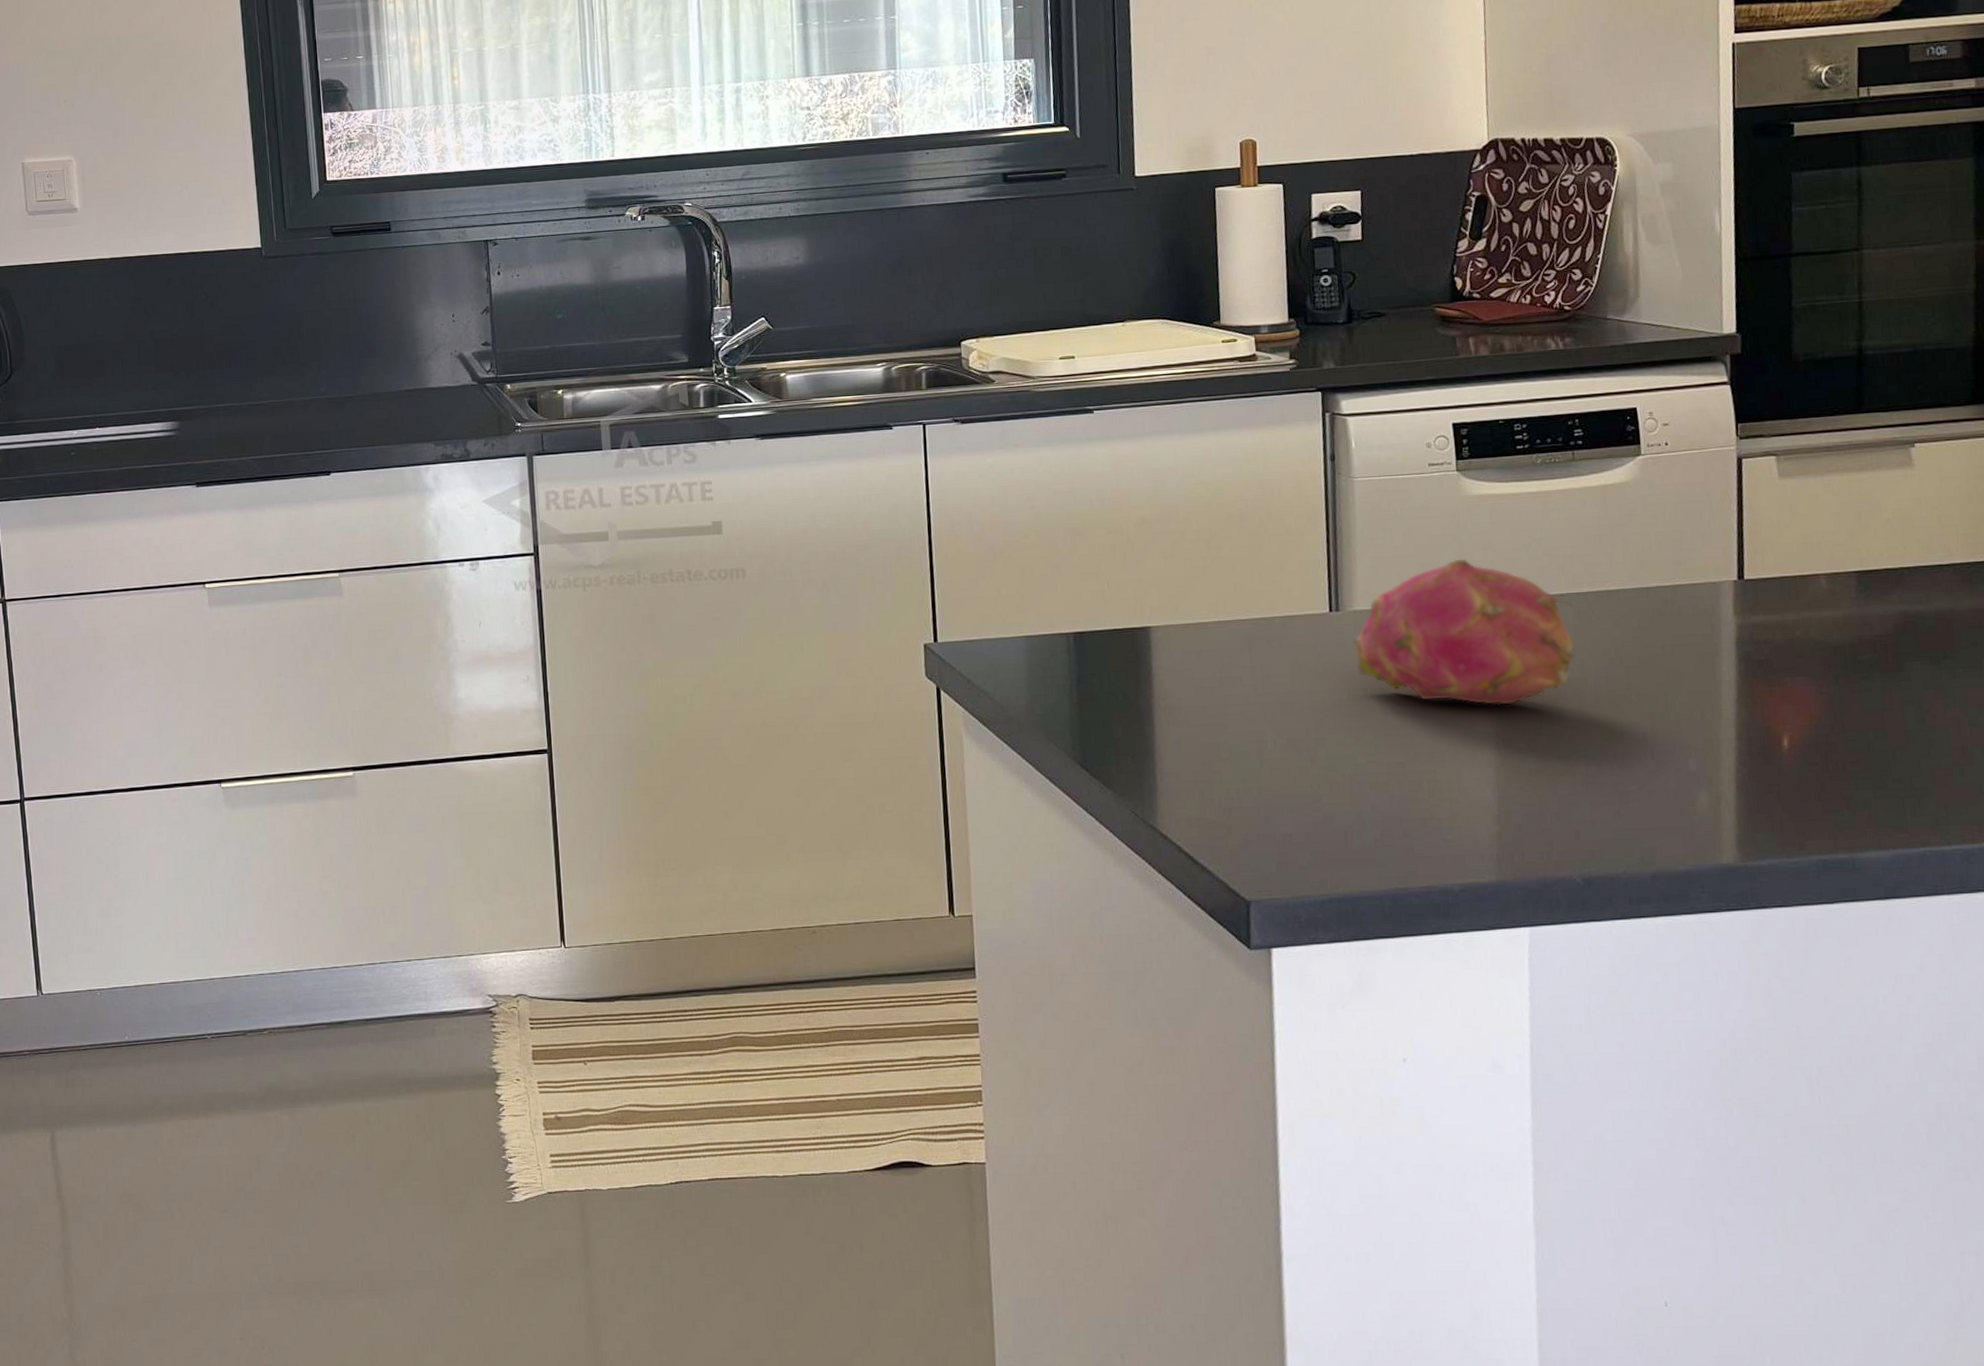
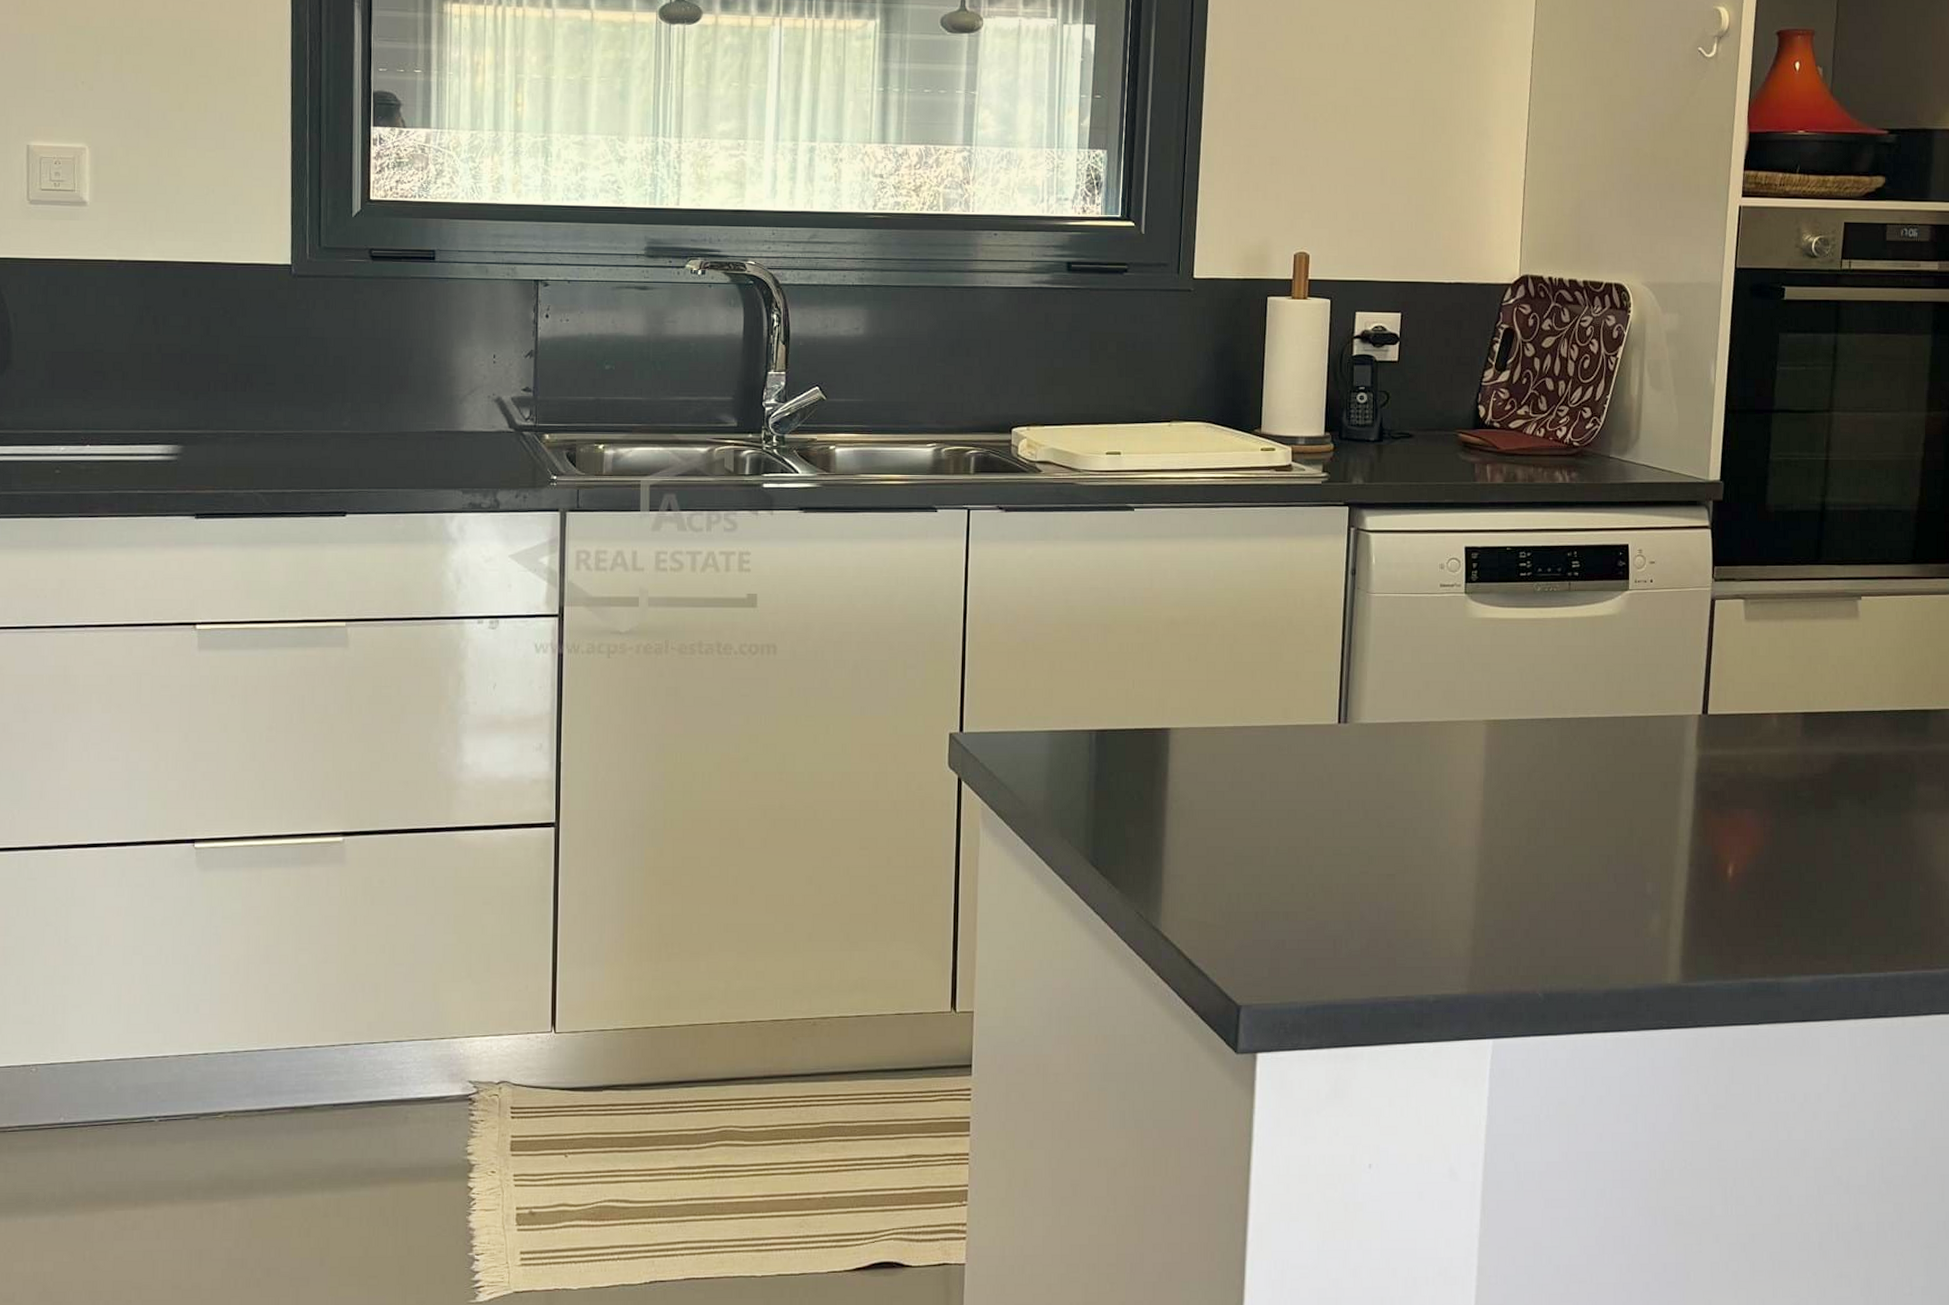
fruit: present [1352,558,1576,705] -> none [1357,679,1559,823]

